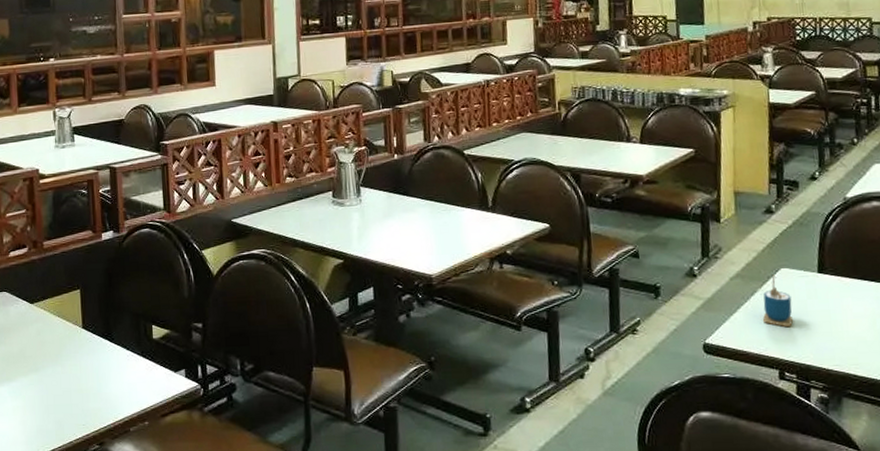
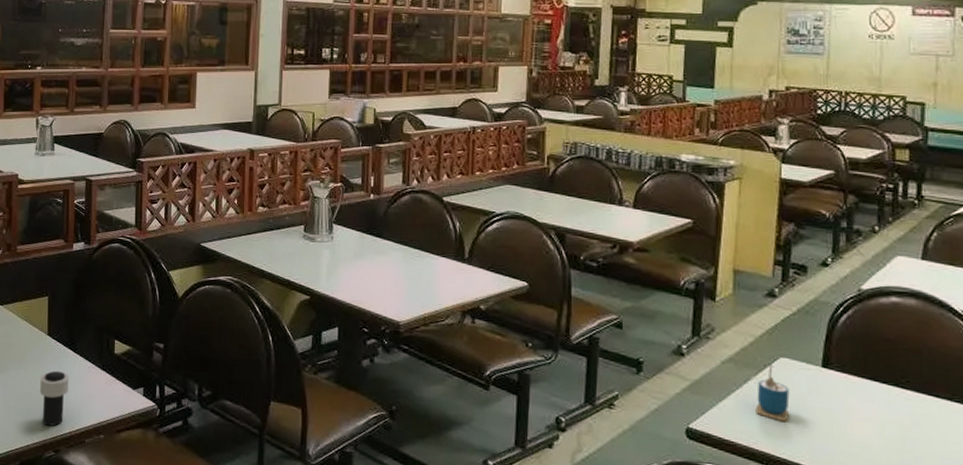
cup: none [78,363,109,419] -> present [39,370,70,426]

